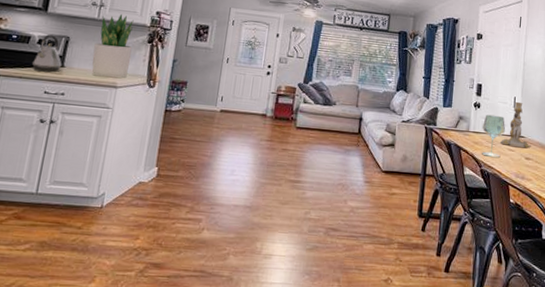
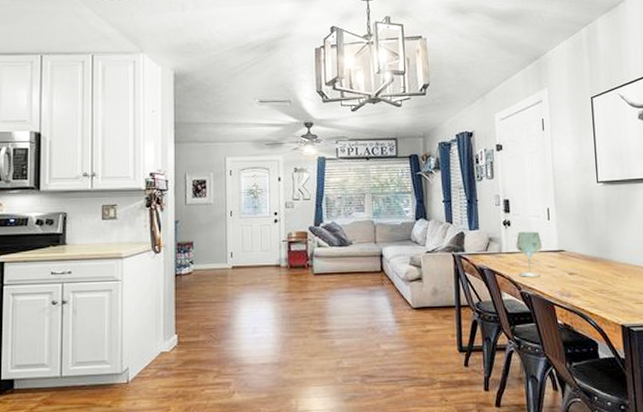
kettle: present [31,34,62,73] -> none [33,213,64,253]
planter: present [92,13,134,79] -> none [93,180,132,251]
candlestick: present [500,101,531,149] -> none [538,213,574,265]

